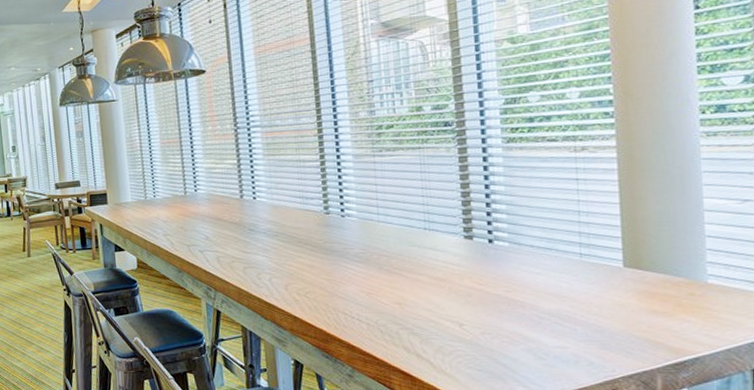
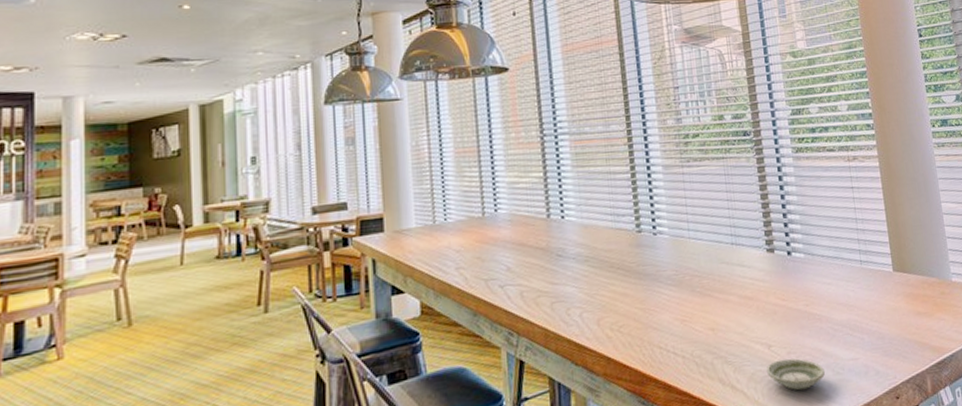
saucer: none [457,338,526,368] -> present [767,358,826,391]

